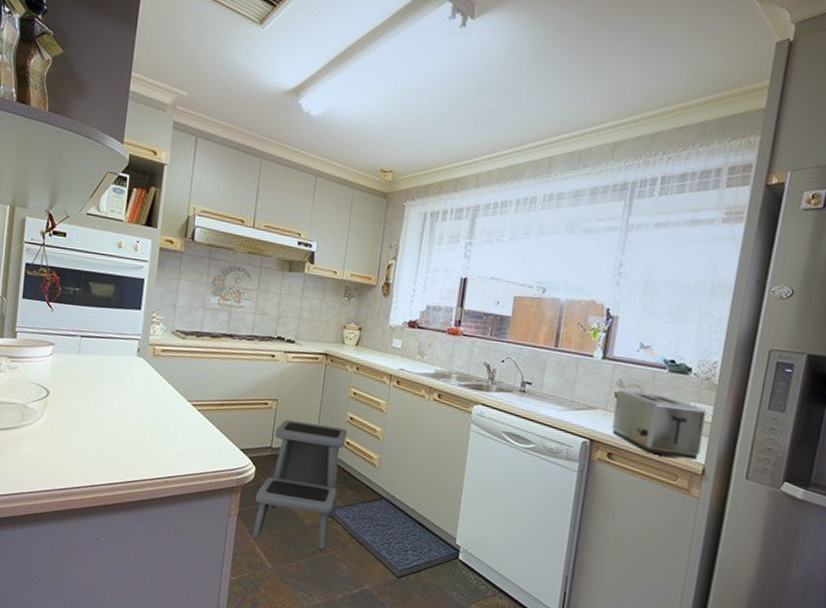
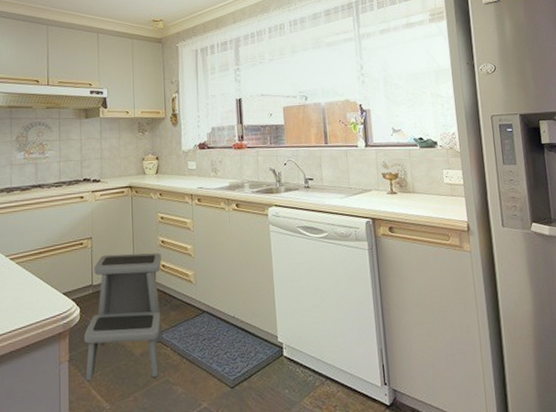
toaster: present [612,390,707,460] -> none [384,169,462,221]

